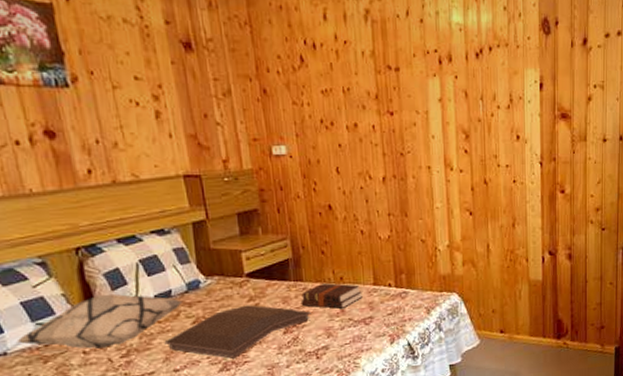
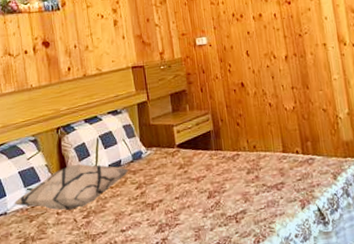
serving tray: present [164,305,311,359] -> none [114,172,230,221]
hardback book: present [300,282,362,309] -> none [221,151,274,175]

